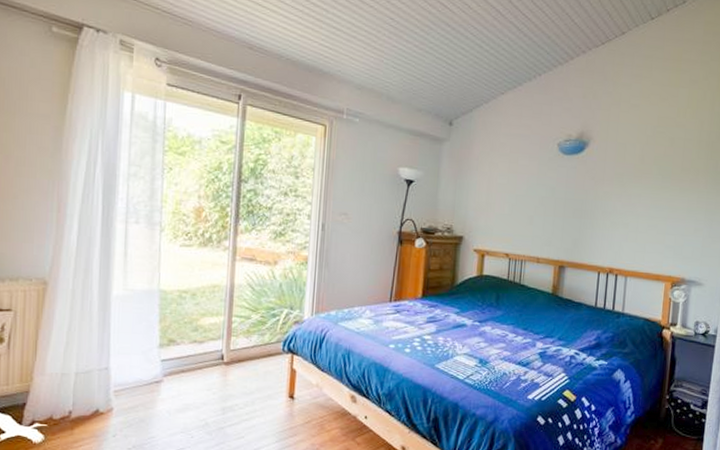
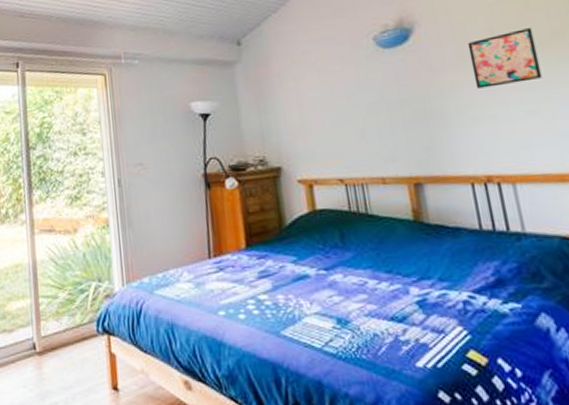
wall art: none [621,161,670,202] -> present [467,28,543,89]

